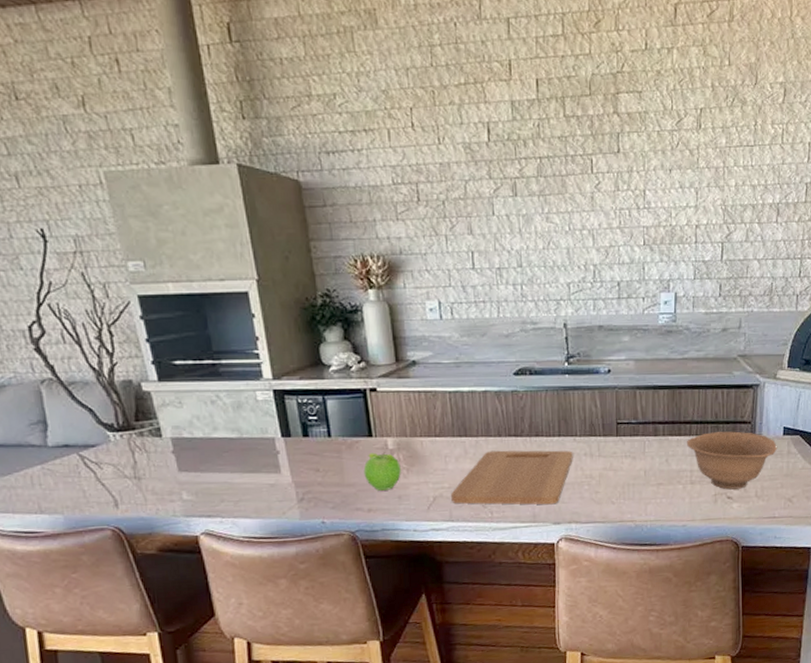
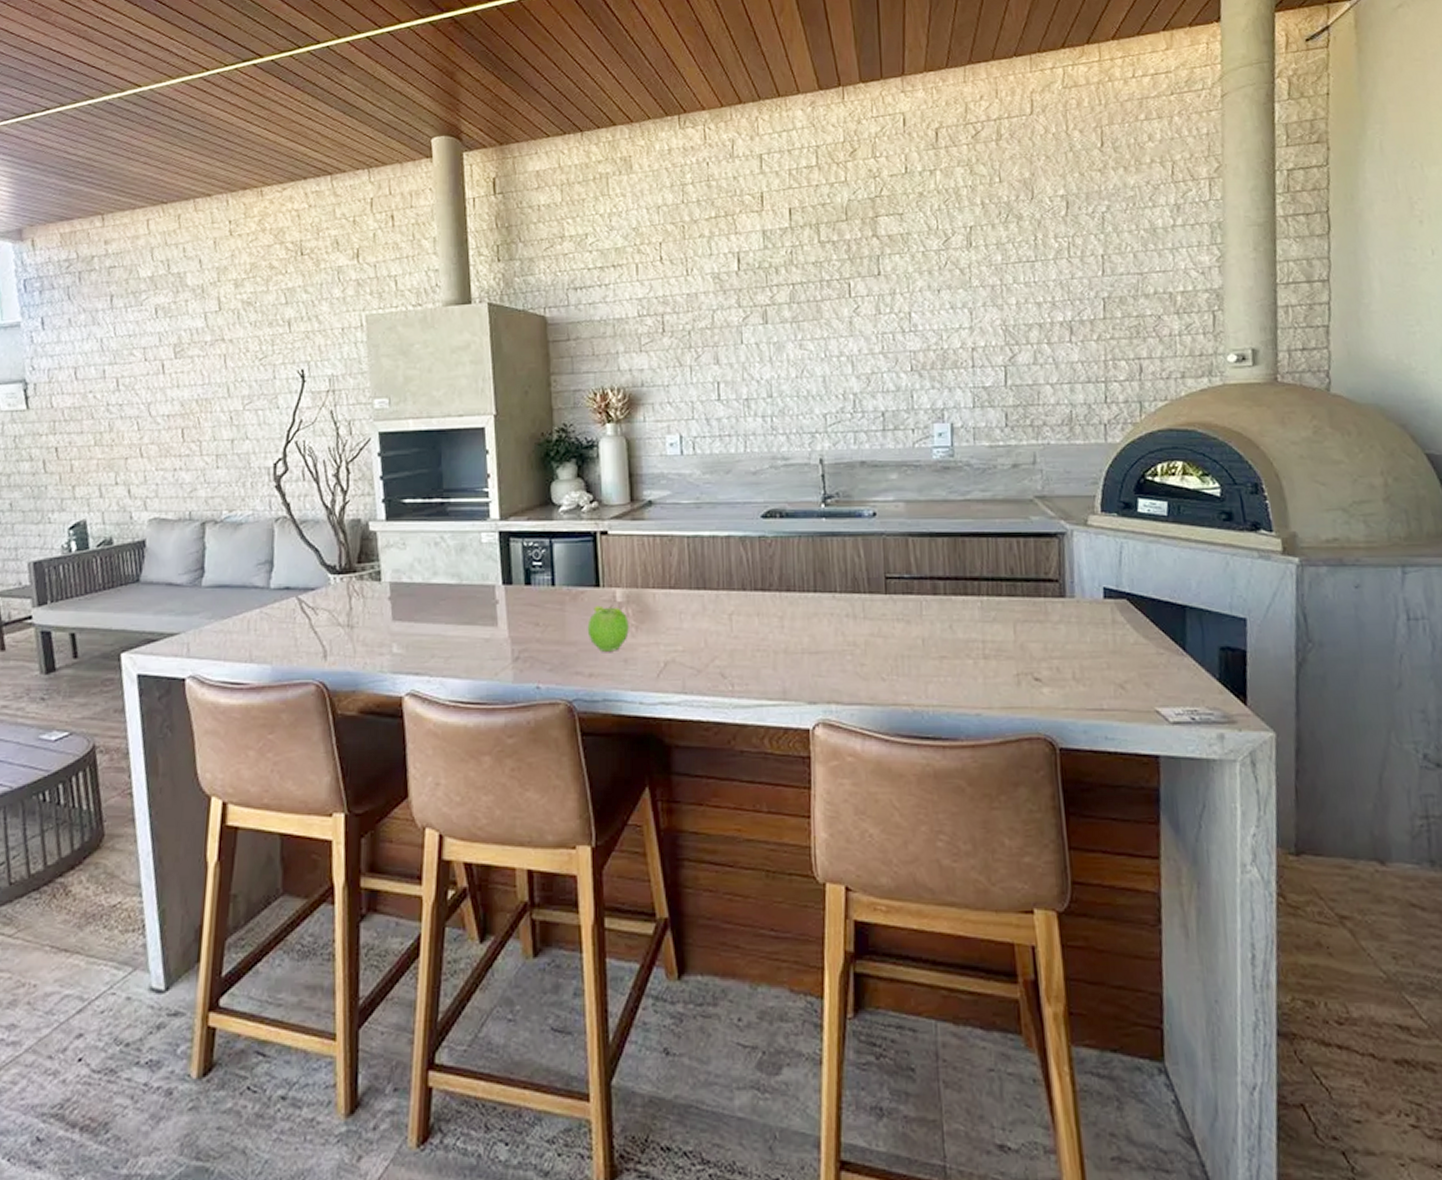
cutting board: present [451,450,573,505] -> none [685,607,832,678]
bowl: present [687,431,778,490] -> none [976,591,1098,669]

